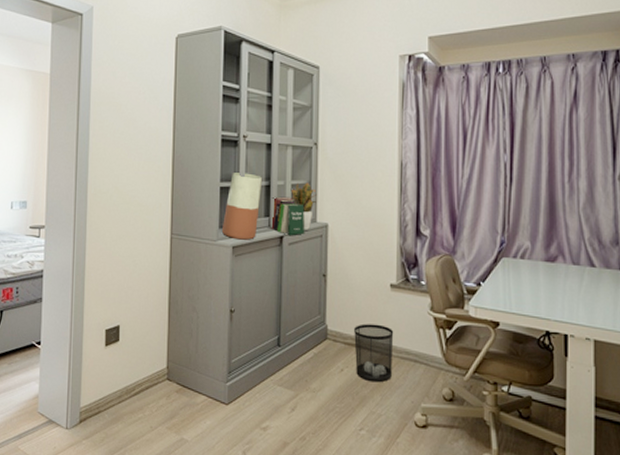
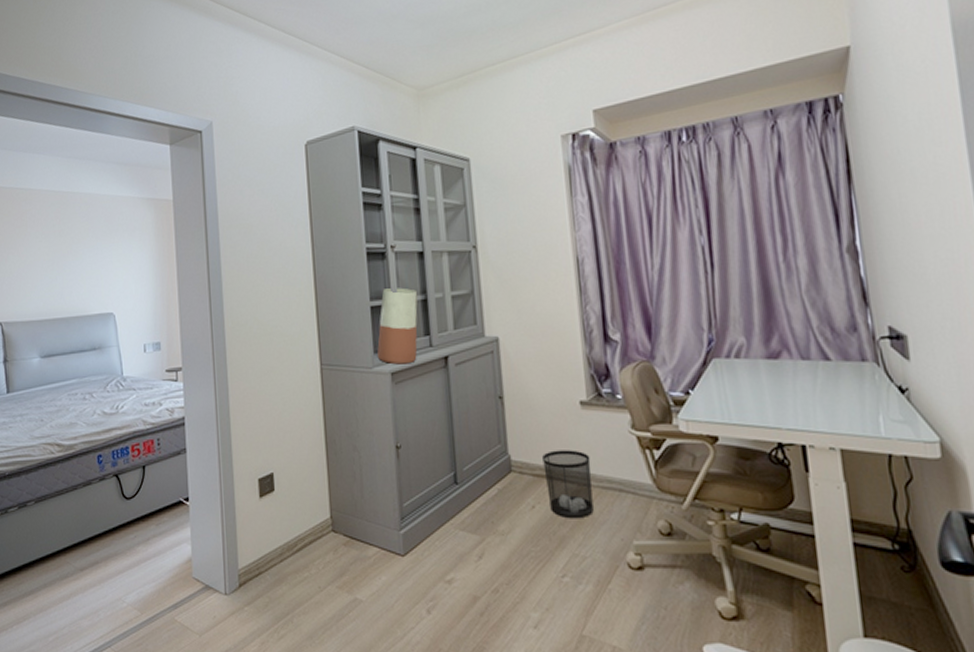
books: present [267,196,305,236] -> none [428,310,473,355]
potted plant: present [291,182,317,230] -> none [452,292,483,347]

